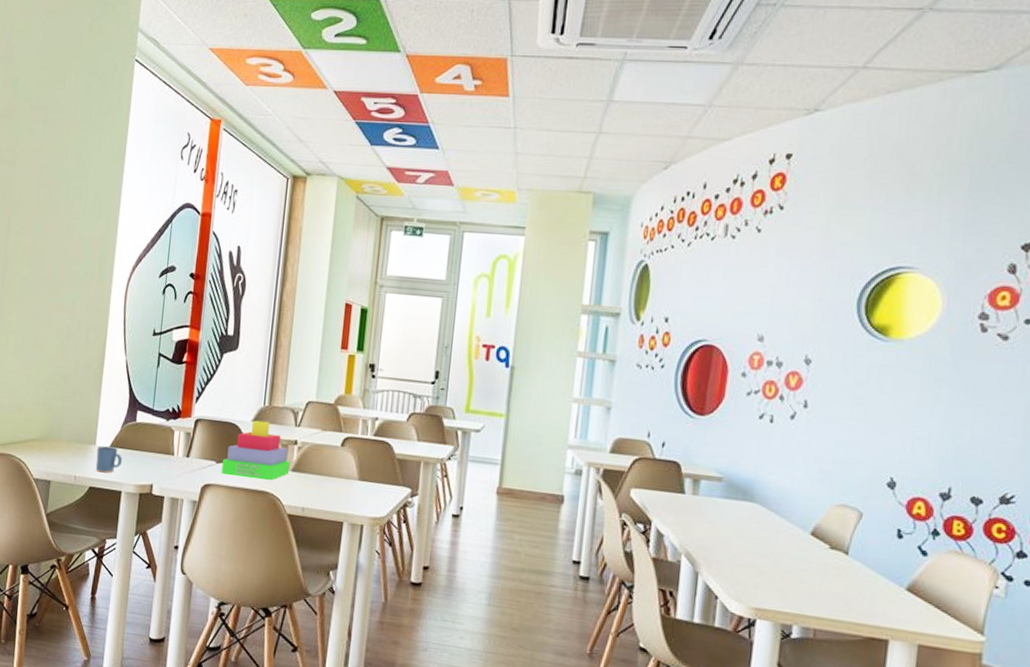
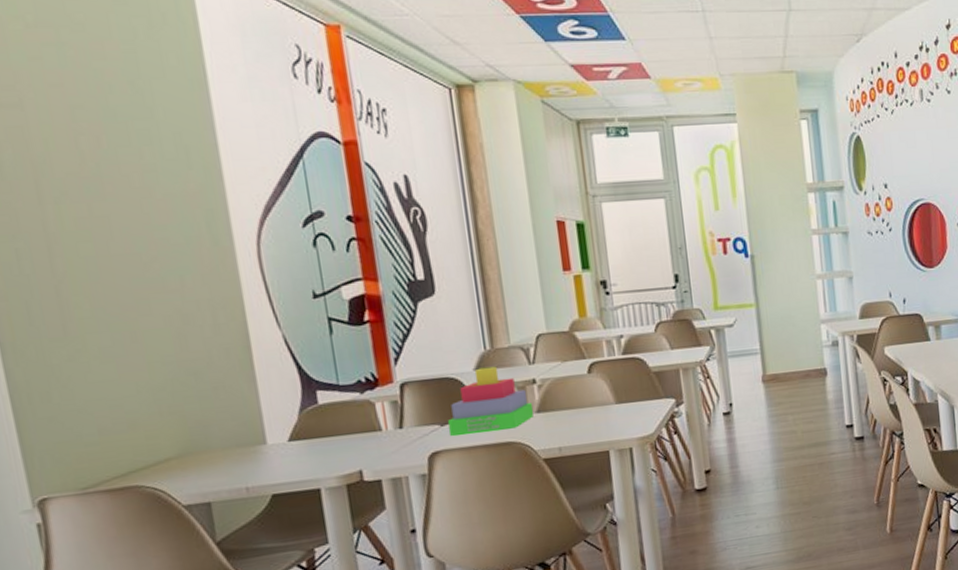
mug: present [95,446,123,473] -> none [270,440,312,475]

